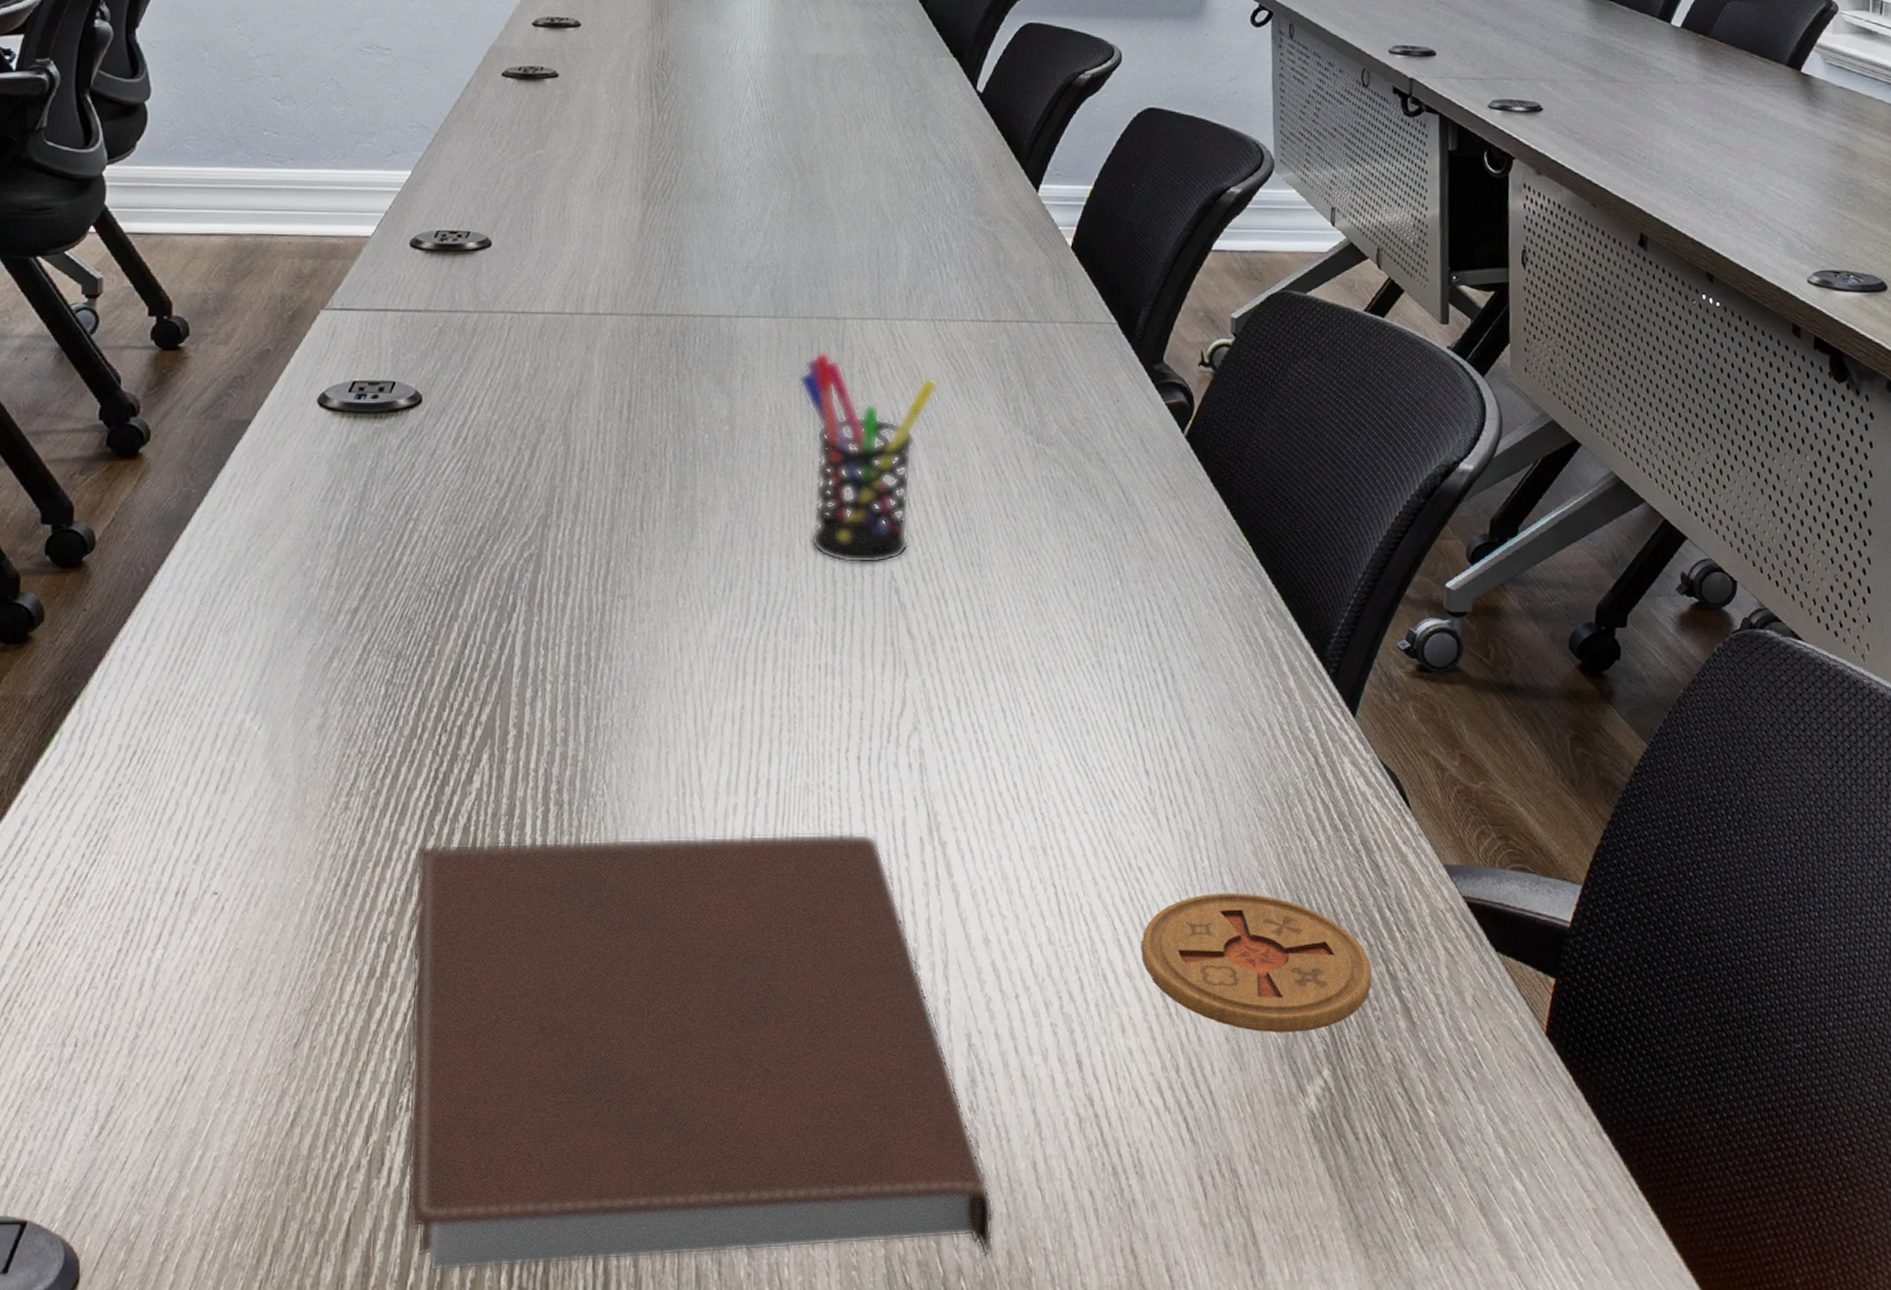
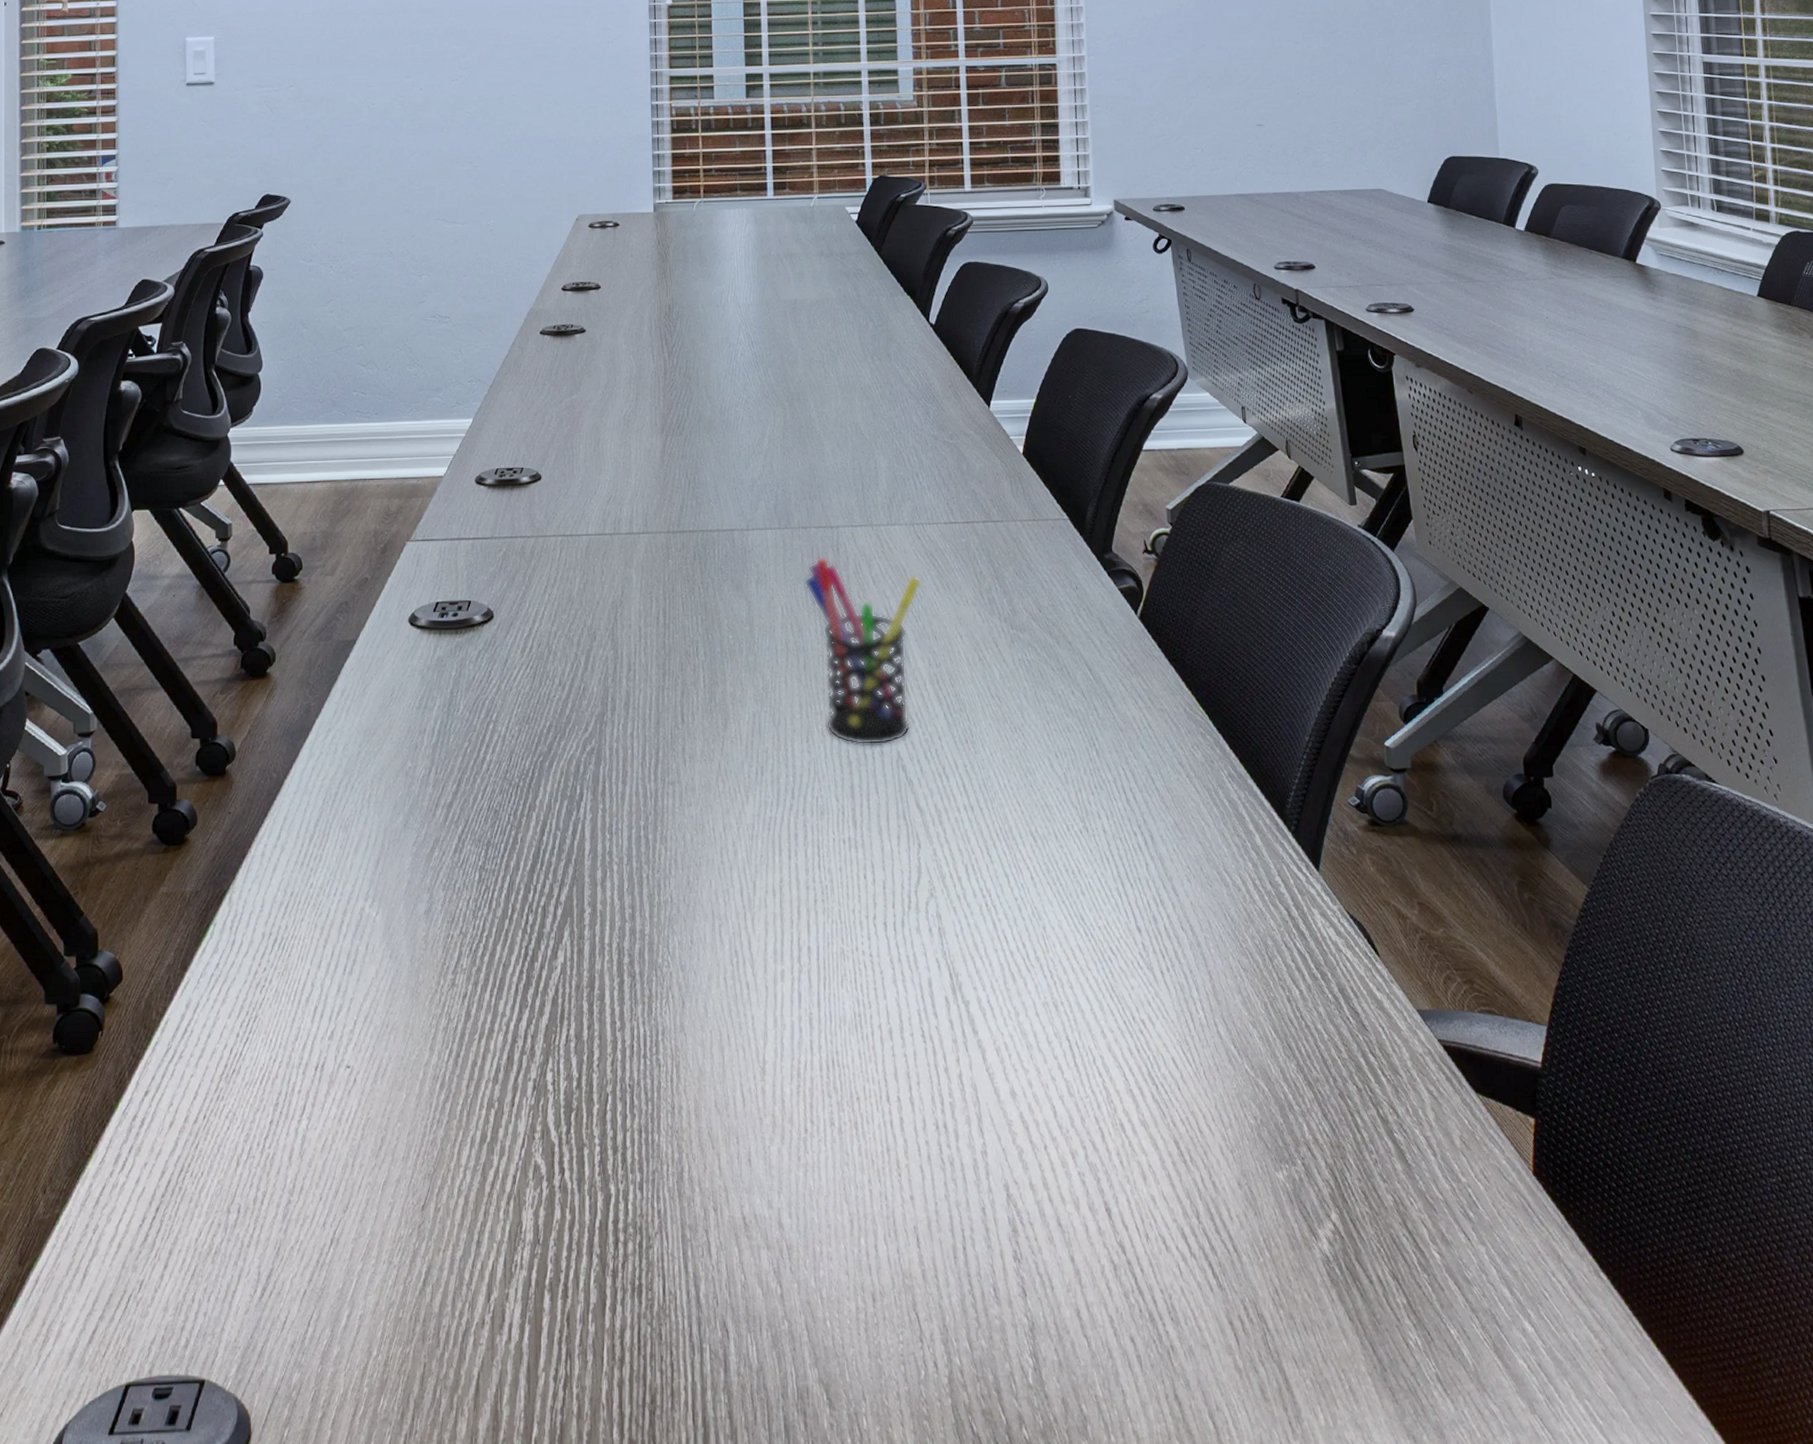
notebook: present [406,832,994,1272] -> none [515,994,1048,1426]
coaster: present [1141,893,1372,1032] -> none [1152,1042,1365,1177]

